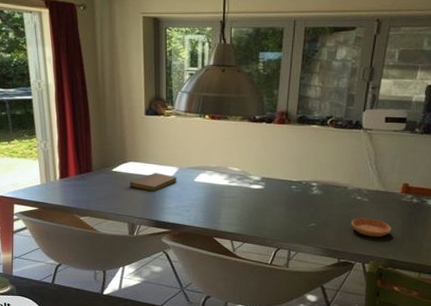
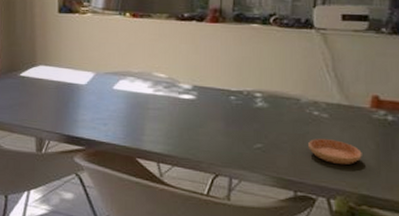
notebook: present [129,173,177,191] -> none [38,78,94,100]

